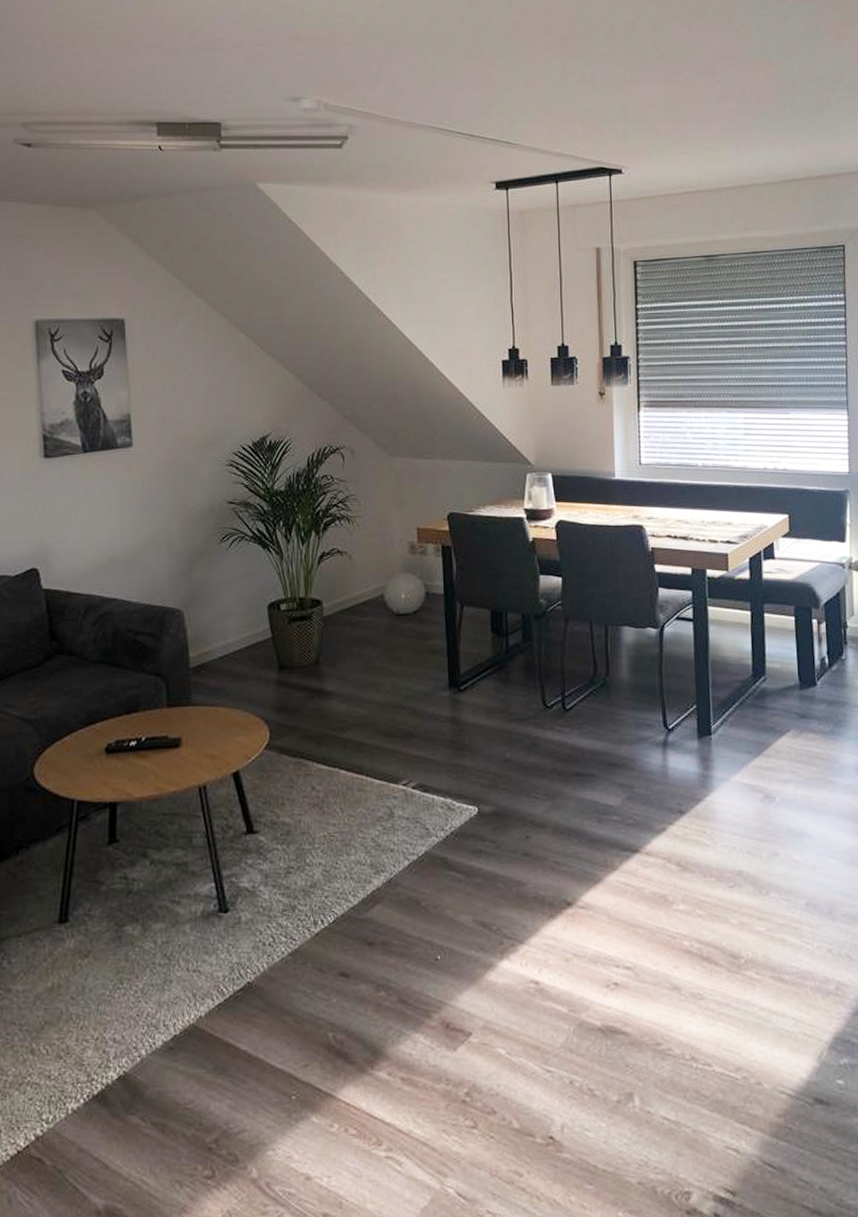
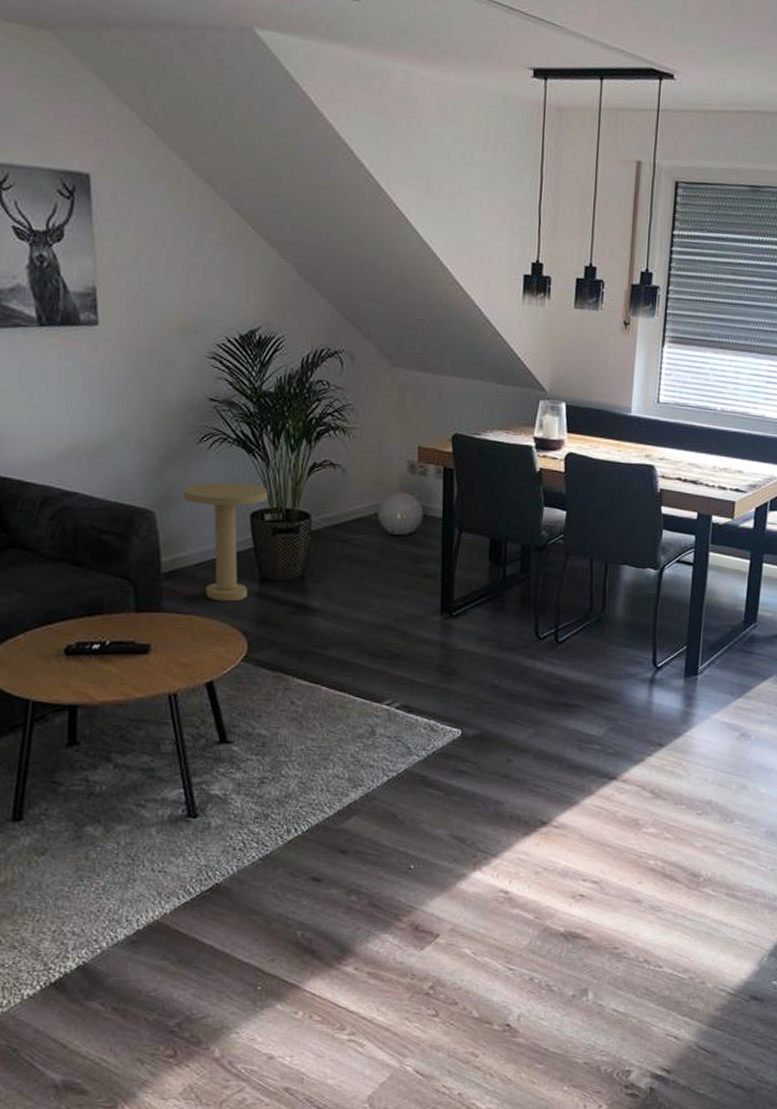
side table: none [207,577,283,691] -> present [182,482,268,602]

